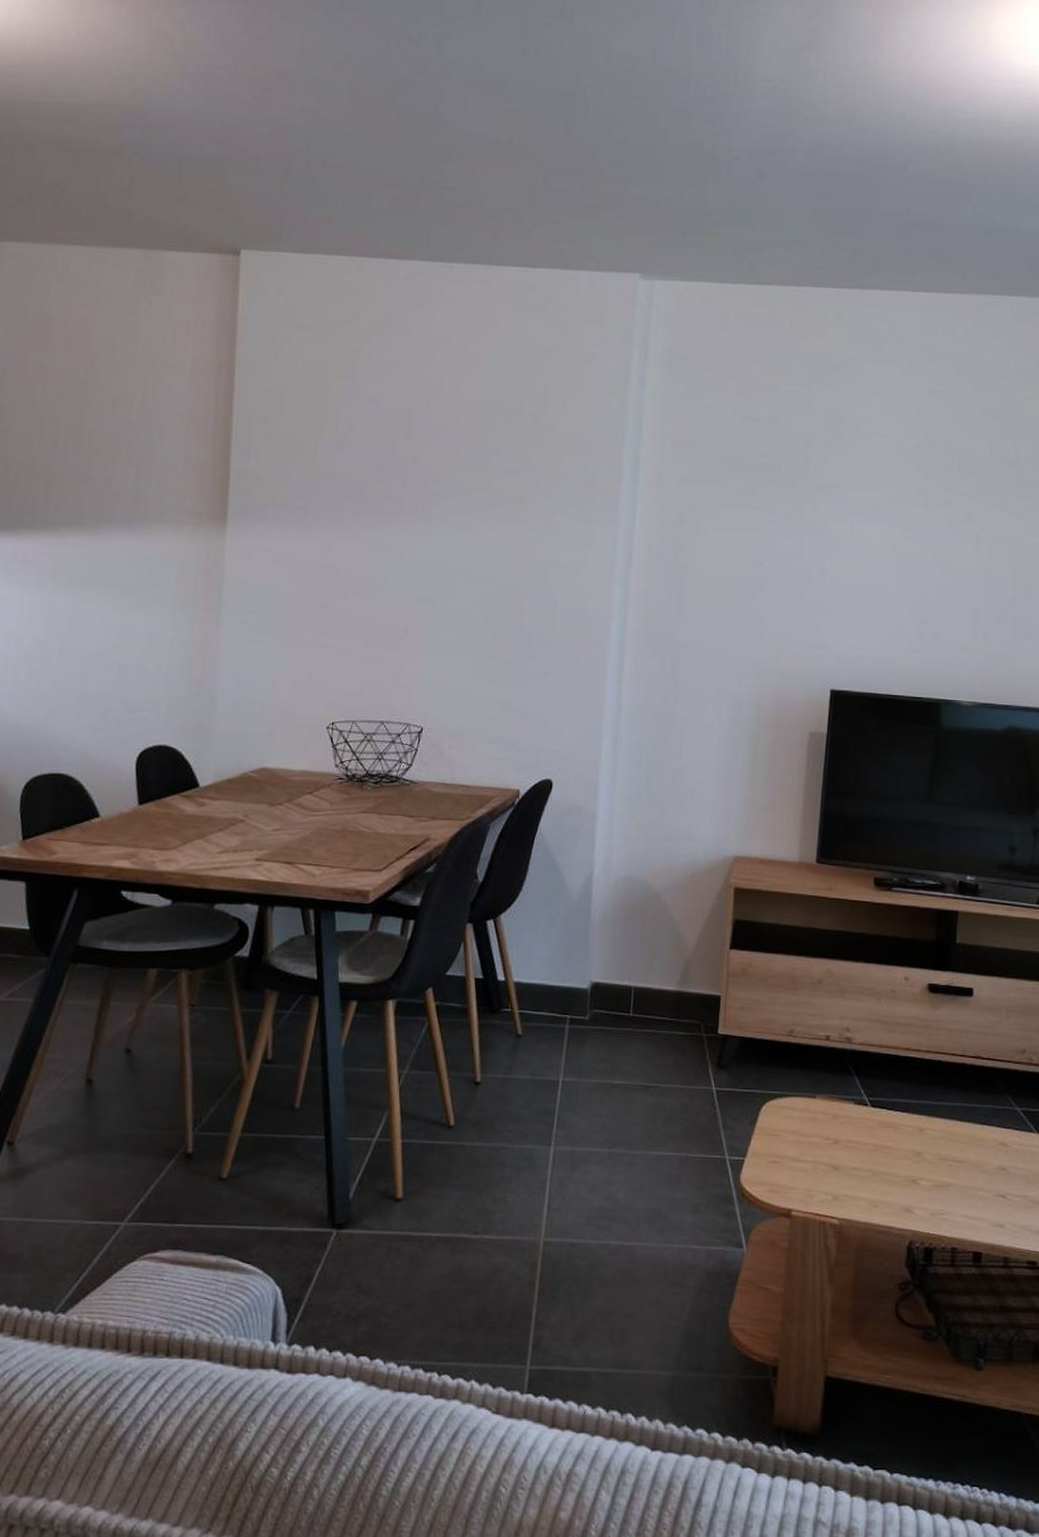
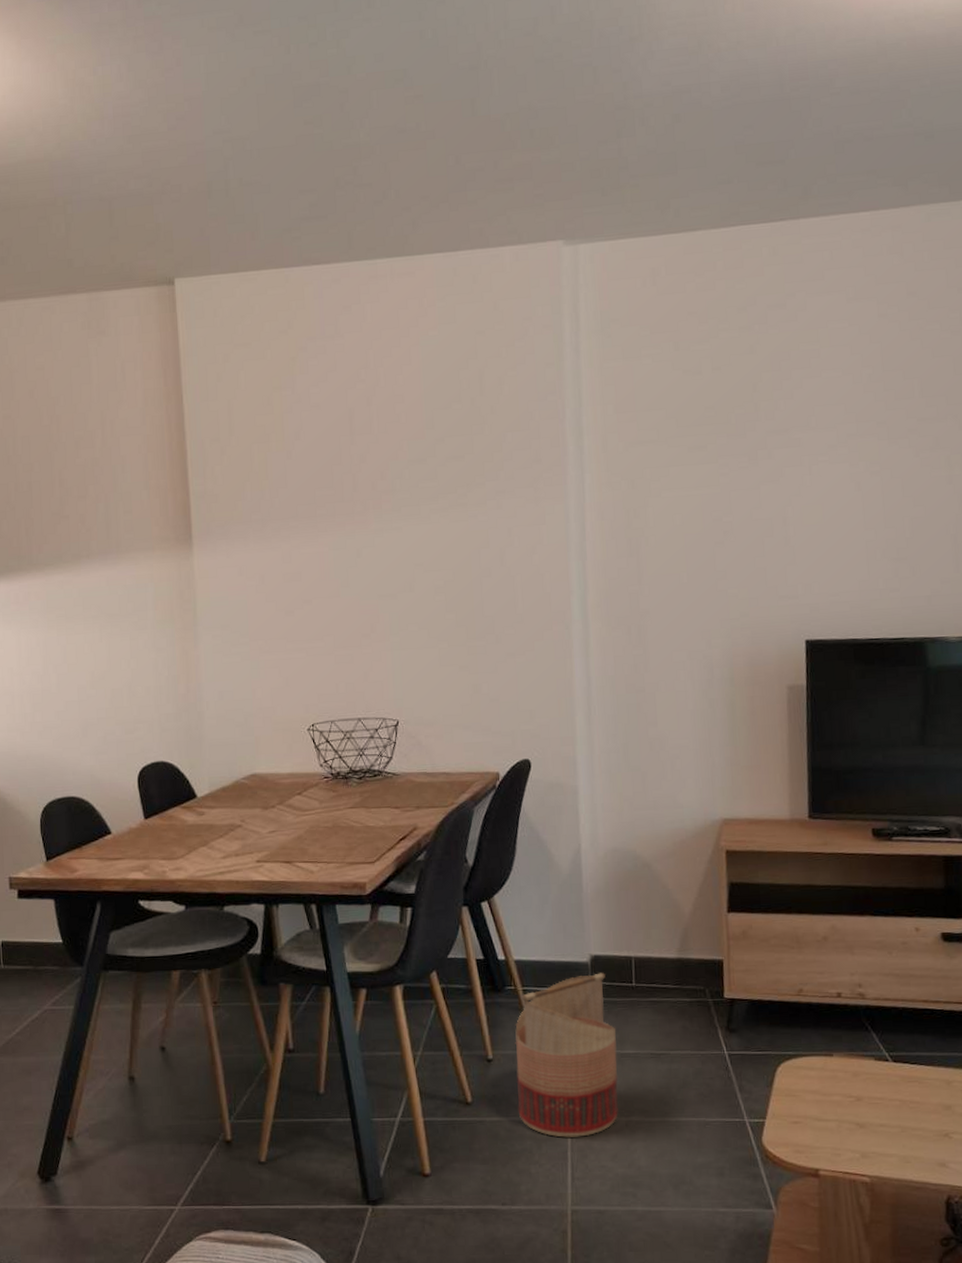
basket: none [500,1000,609,1167] -> present [515,972,618,1138]

